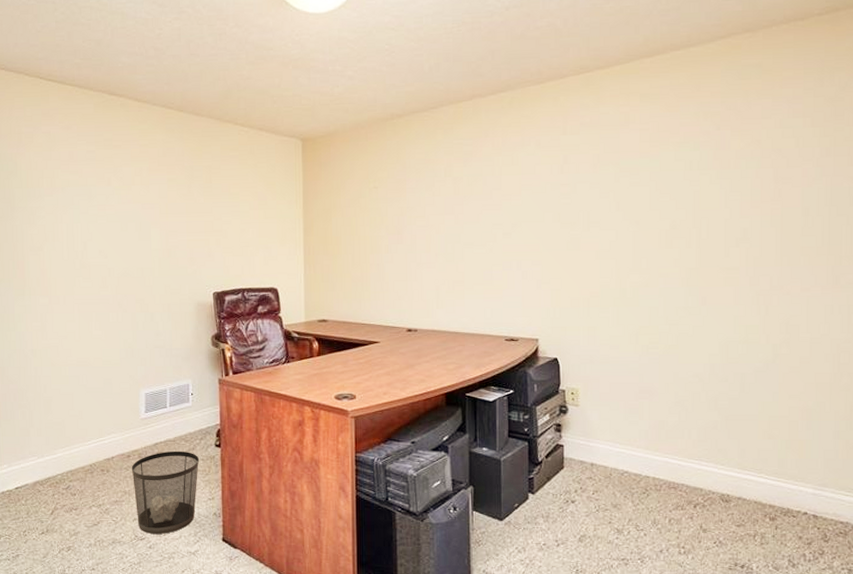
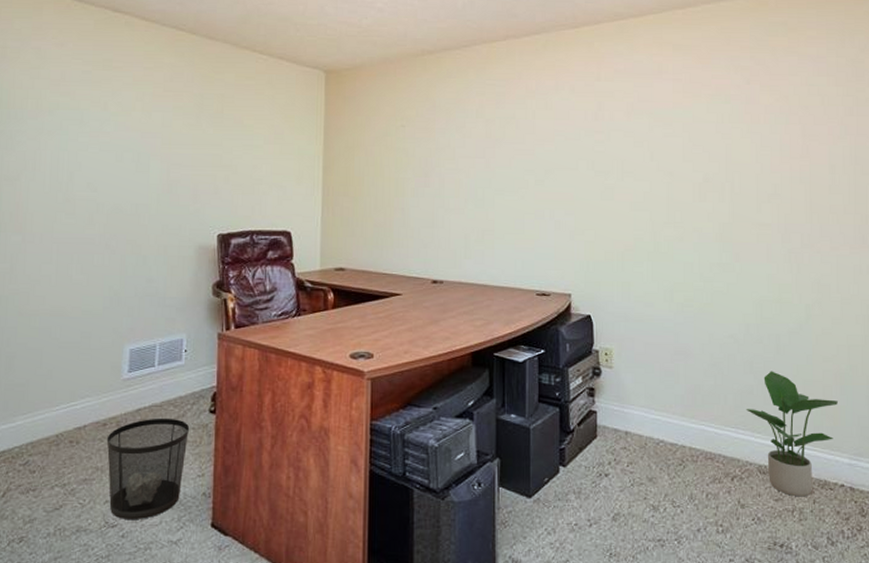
potted plant: none [710,407,803,523] -> present [747,371,838,497]

